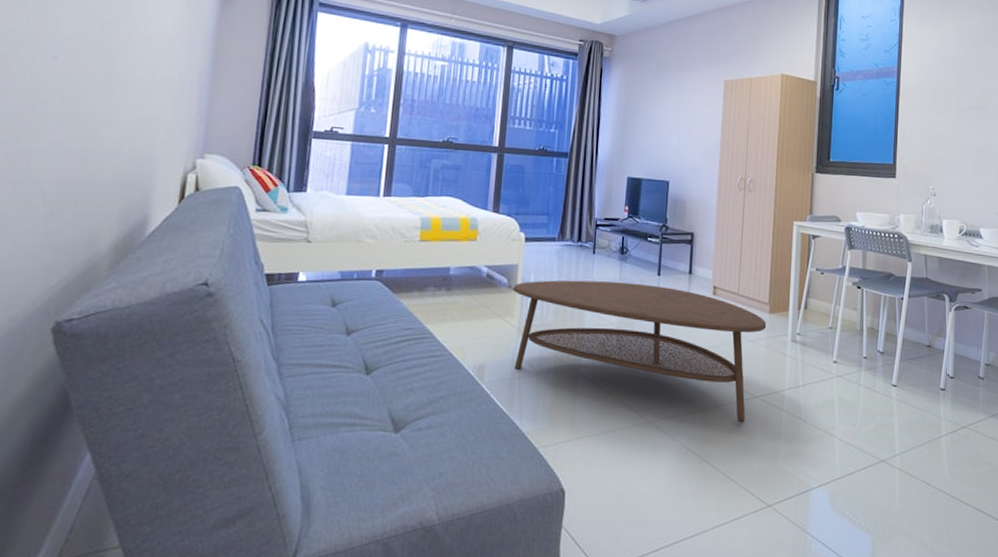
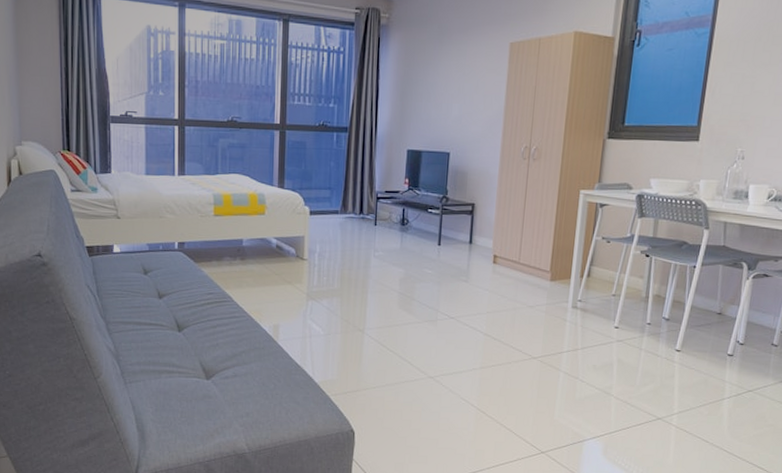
coffee table: present [513,280,767,423] -> none [301,250,547,381]

